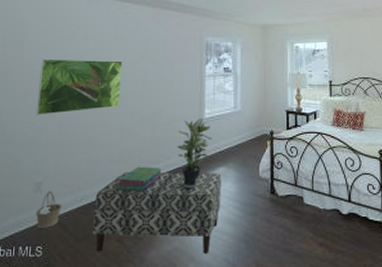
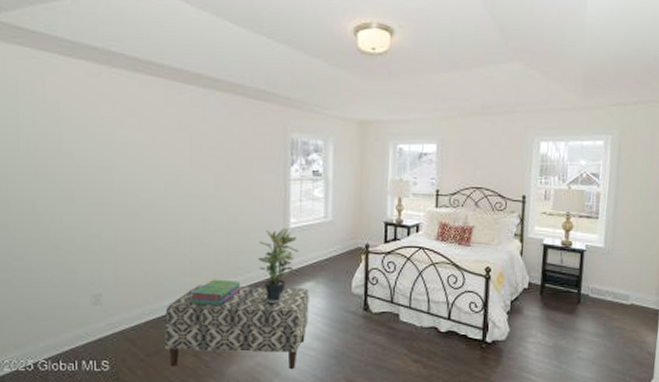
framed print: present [35,58,122,115] -> none [85,152,188,220]
basket: present [35,190,62,228] -> none [97,303,128,342]

